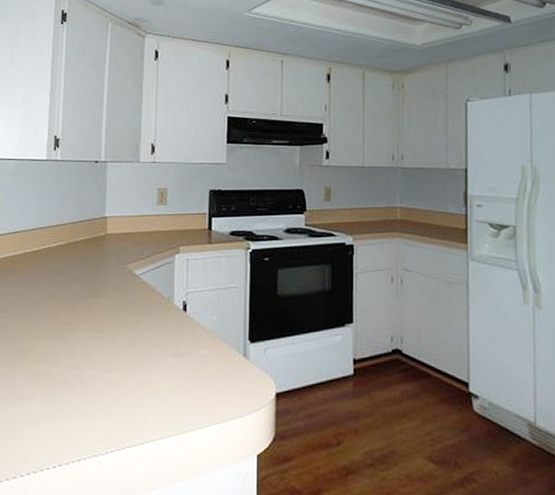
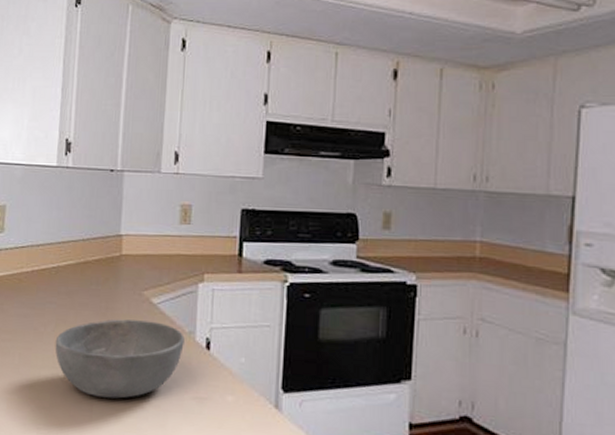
bowl: none [47,290,164,362] -> present [55,319,185,399]

